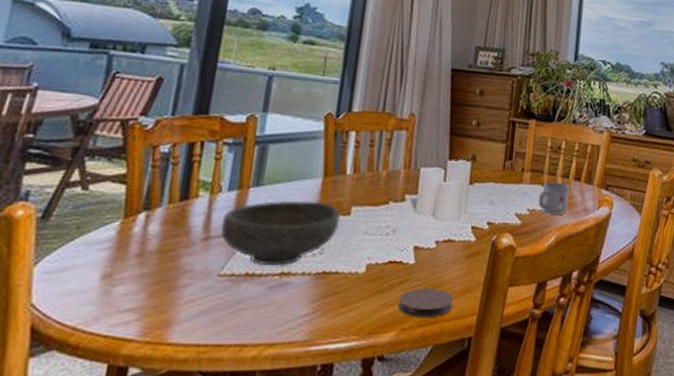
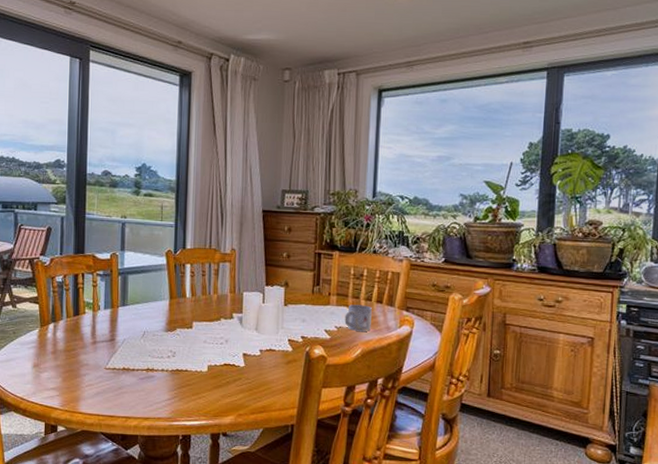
bowl: present [221,200,341,267] -> none [103,316,186,364]
coaster: present [398,288,453,319] -> none [235,385,277,408]

